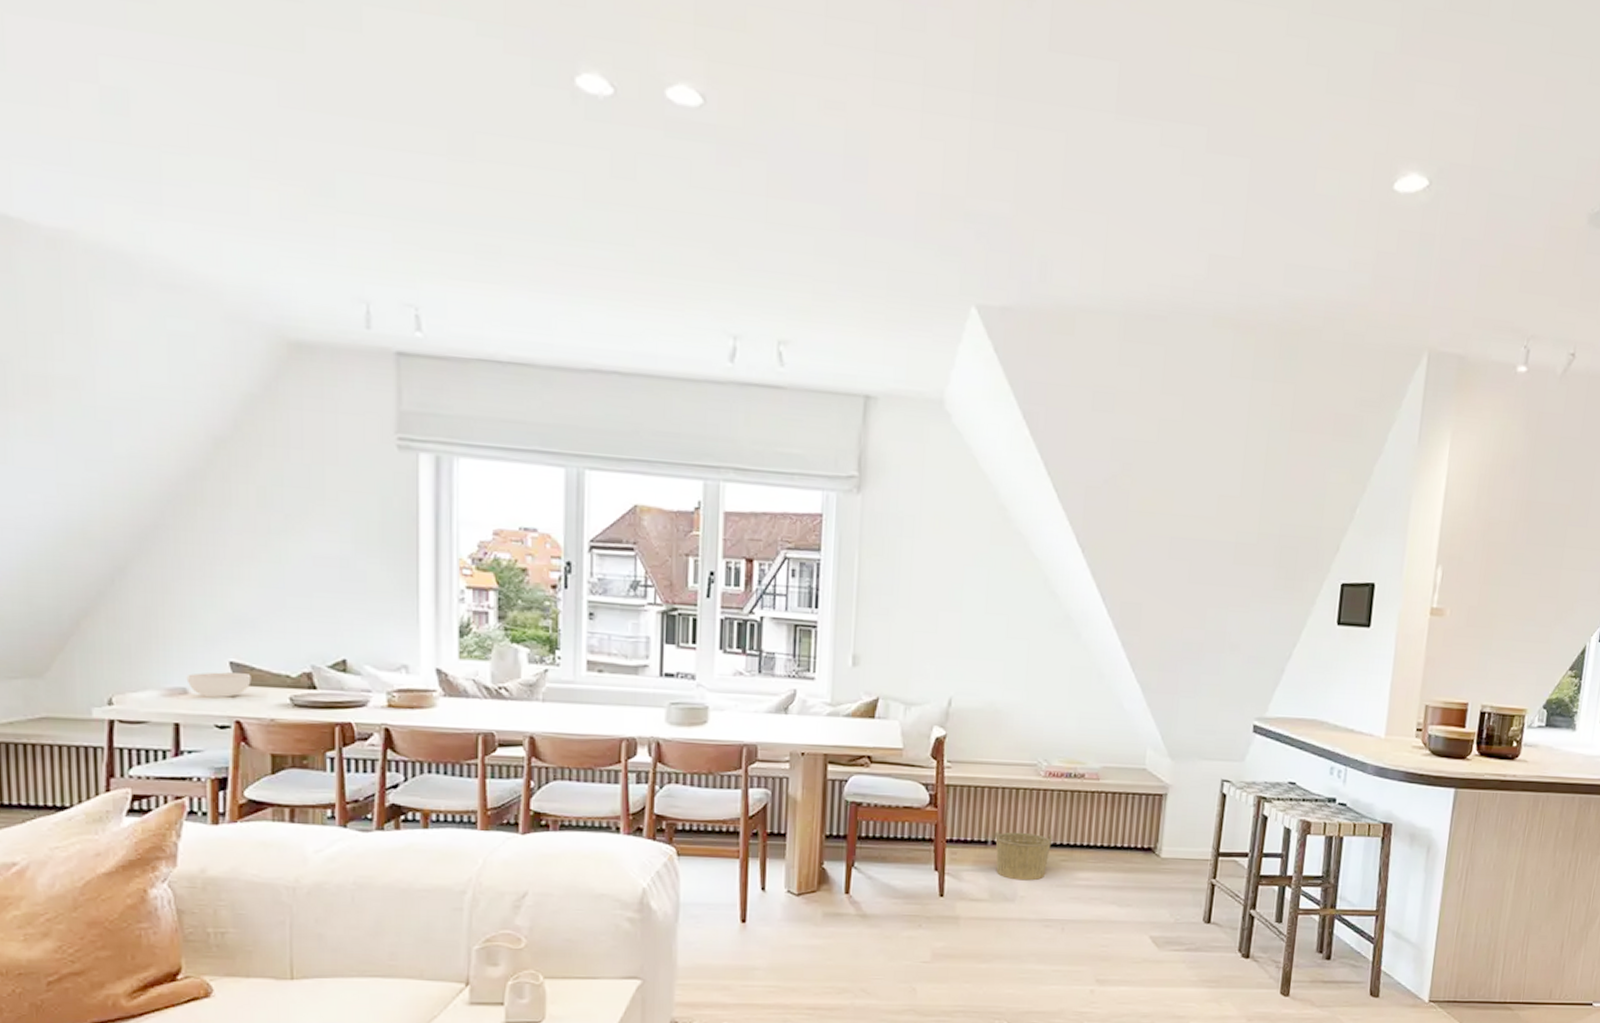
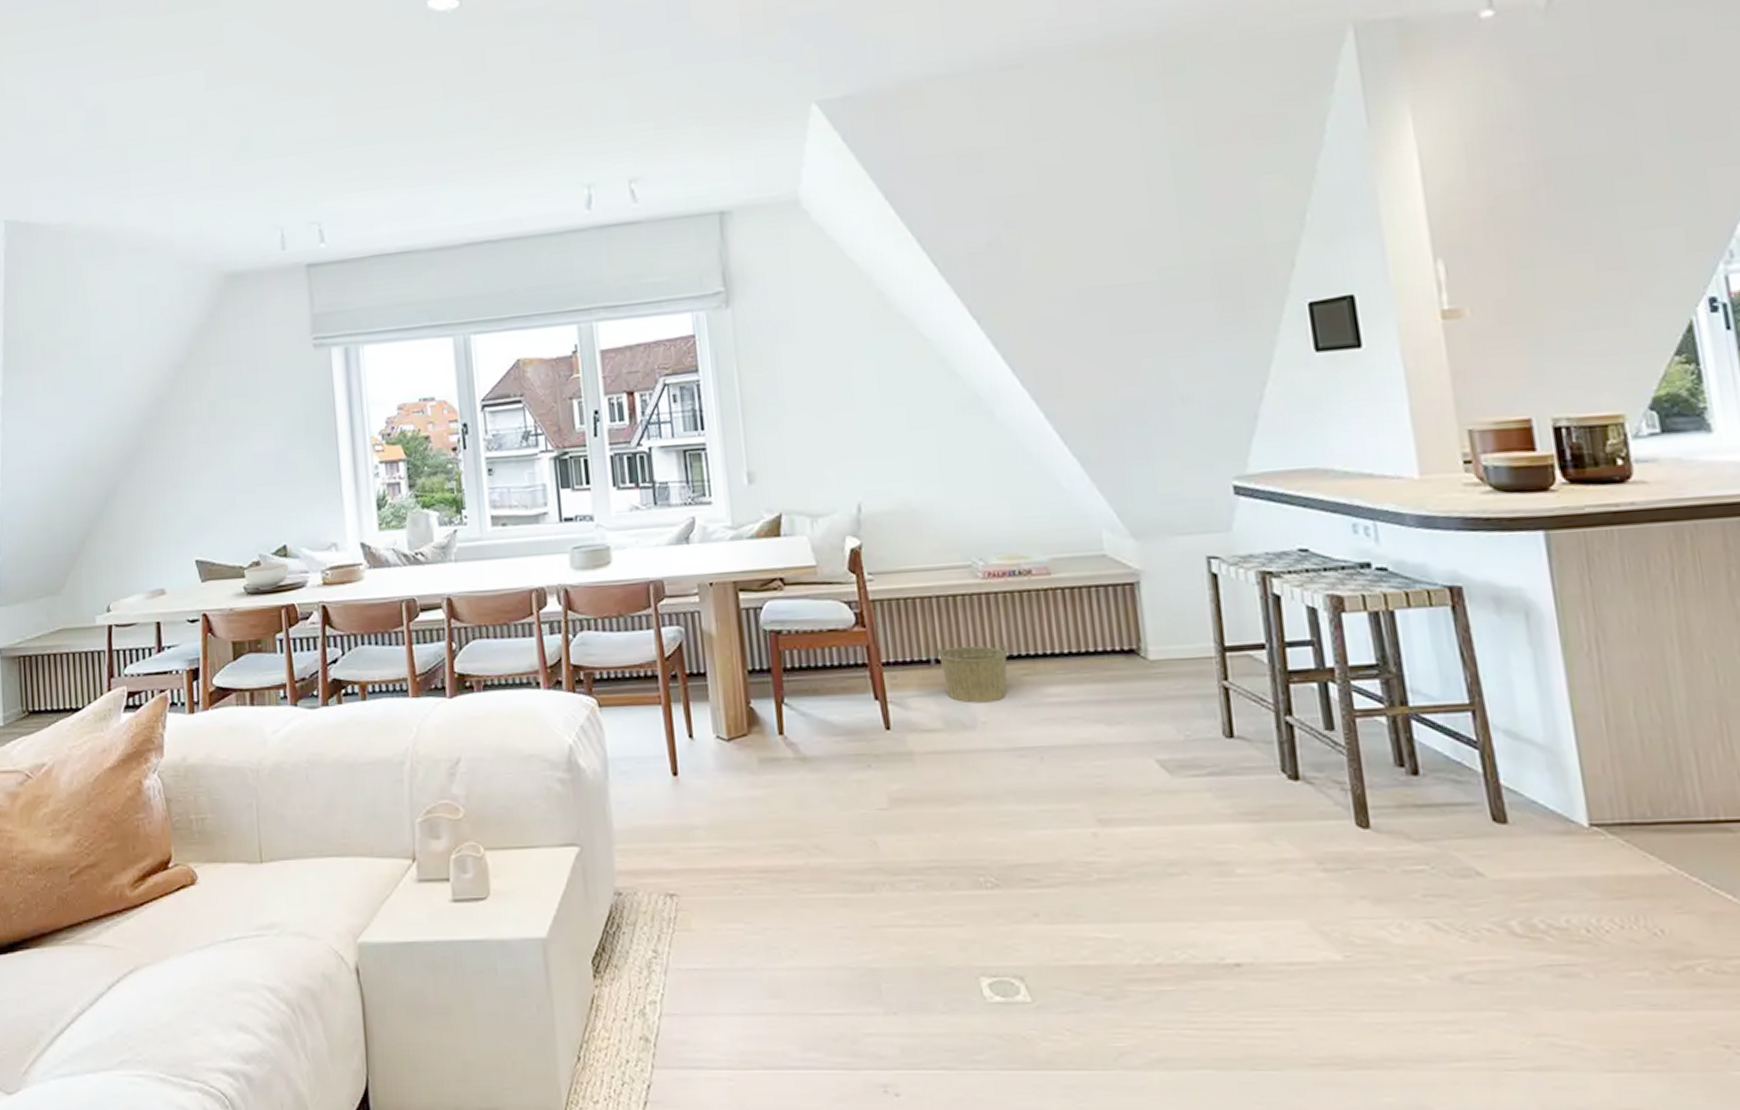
bowl: present [186,672,252,698] -> none [163,569,213,595]
bowl: none [290,676,348,705] -> present [243,562,289,591]

